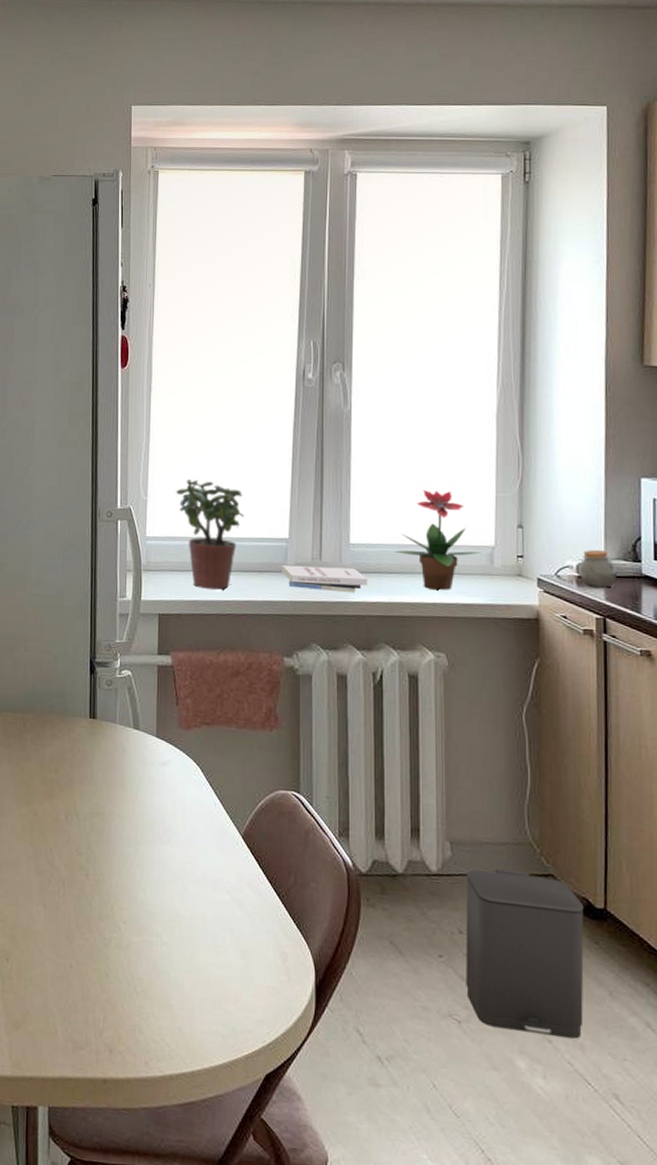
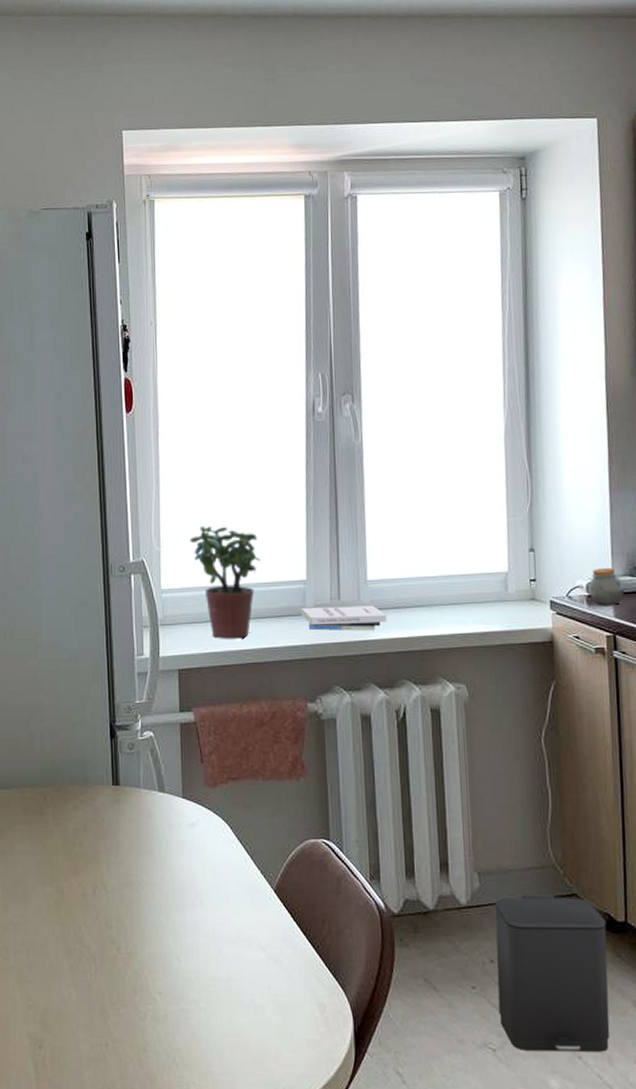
potted flower: present [394,490,481,591] -> none [412,519,495,622]

